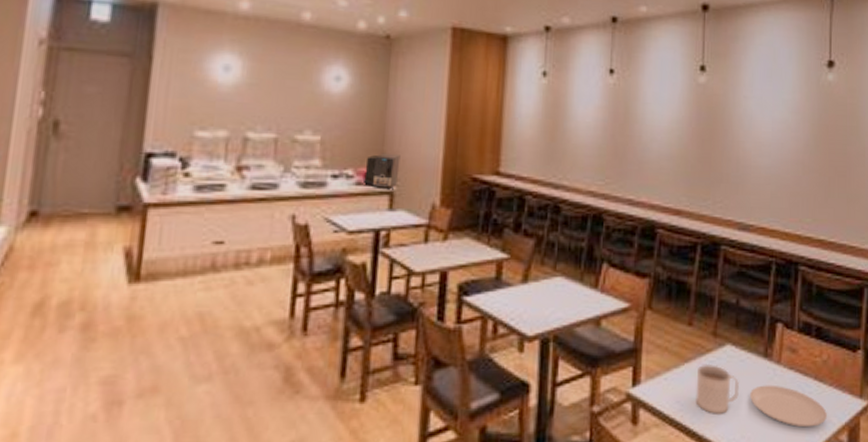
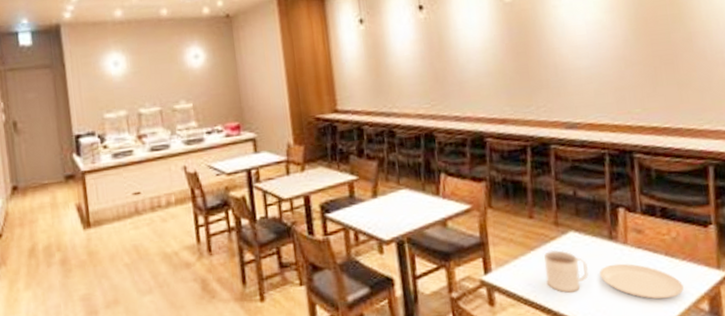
coffee machine: present [364,153,401,190] -> none [230,108,257,138]

